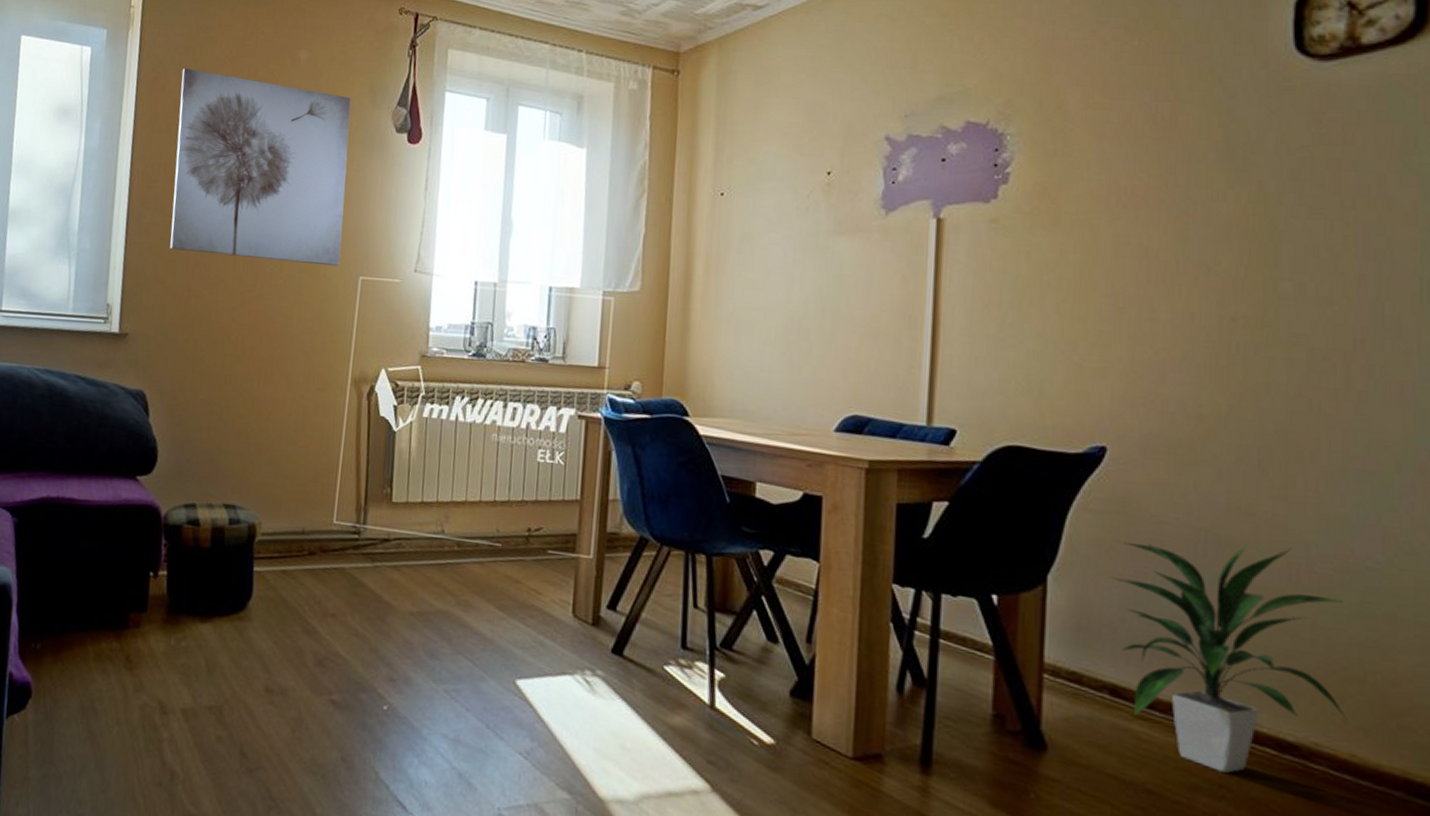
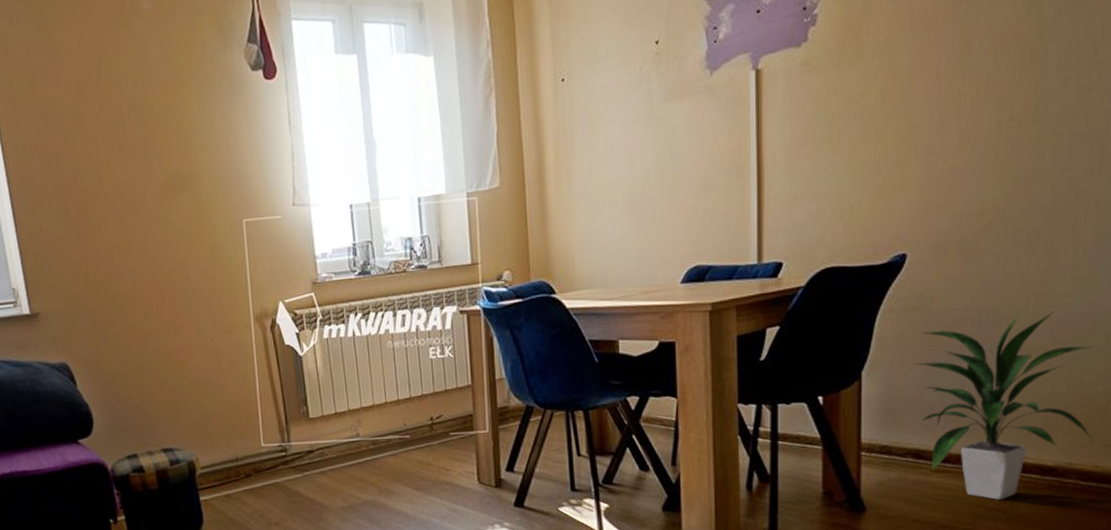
wall art: present [170,67,352,267] -> none [29,37,223,225]

